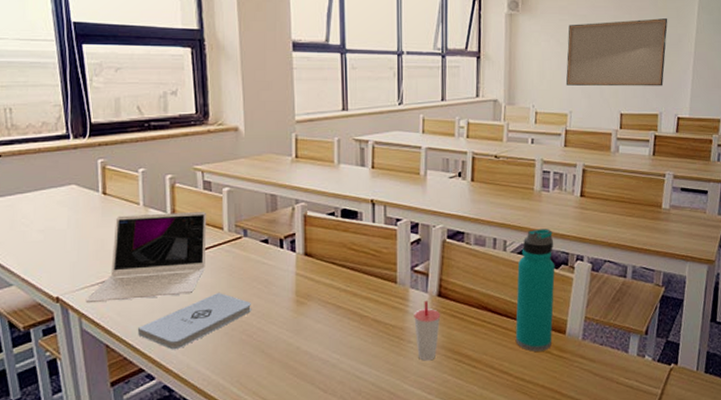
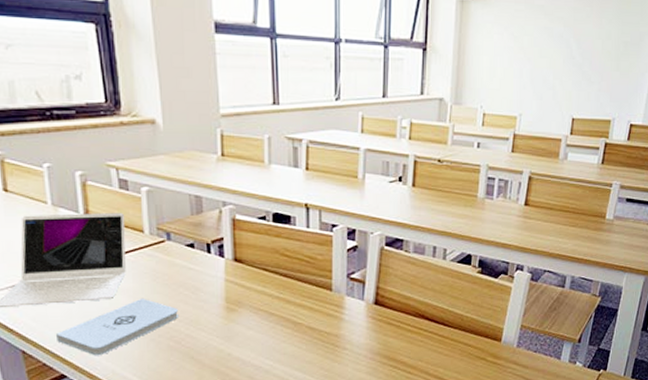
cup: present [414,301,441,361] -> none [349,309,377,367]
water bottle: present [515,229,555,352] -> none [451,237,495,358]
wall art: present [565,18,668,87] -> none [517,13,631,90]

